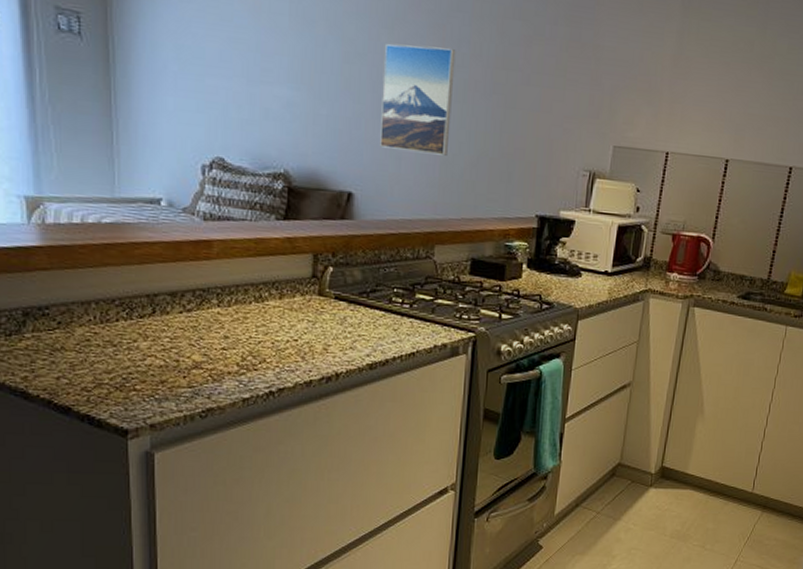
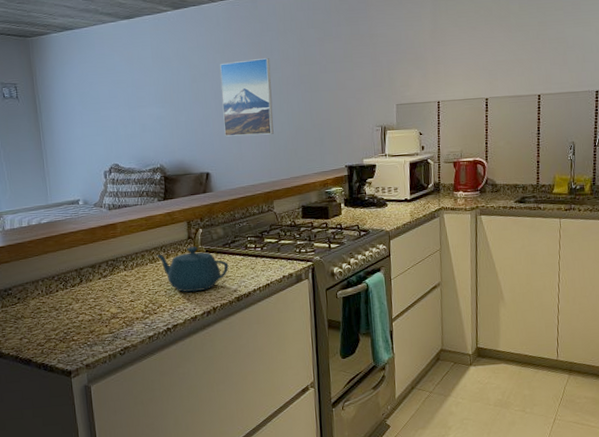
teapot: none [264,289,364,350] -> present [155,246,229,292]

